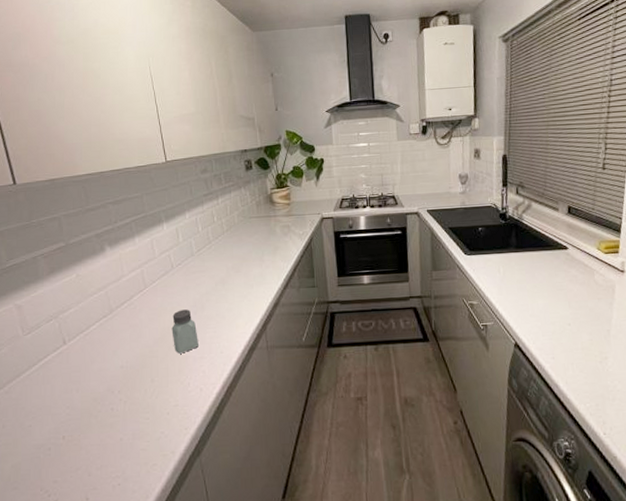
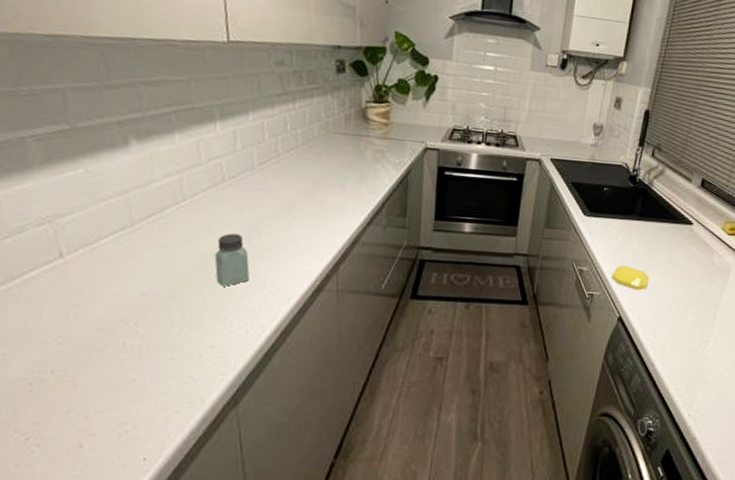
soap bar: none [500,294,537,317] -> present [611,264,650,291]

